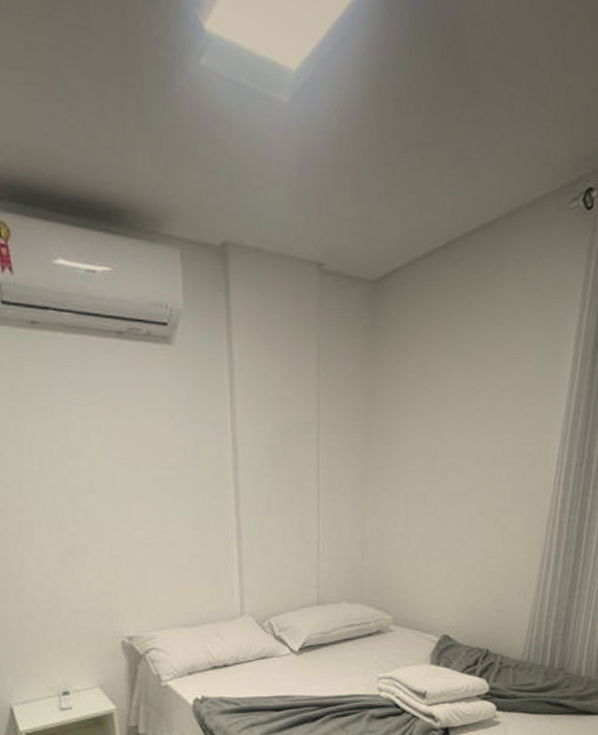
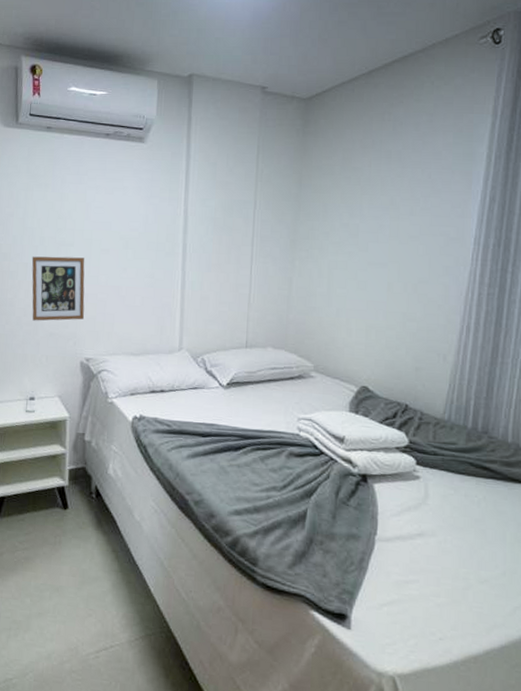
picture frame: none [37,508,120,596] -> present [31,256,85,321]

